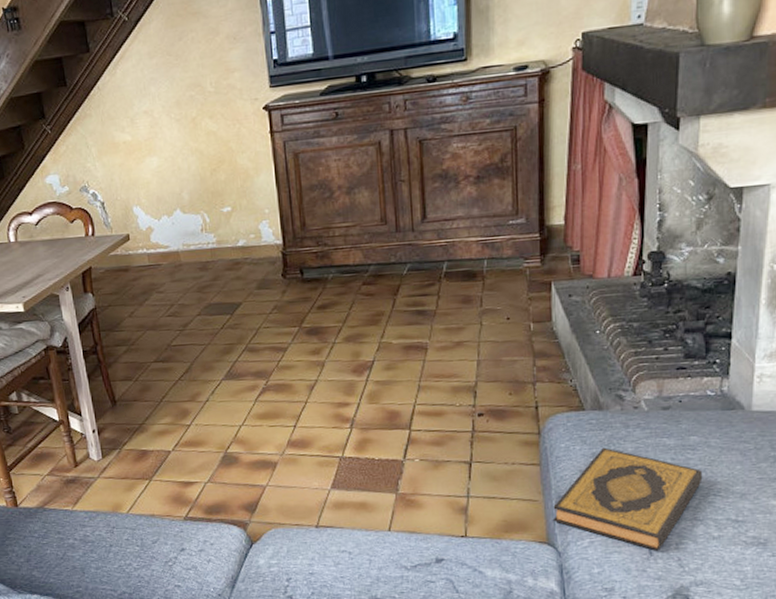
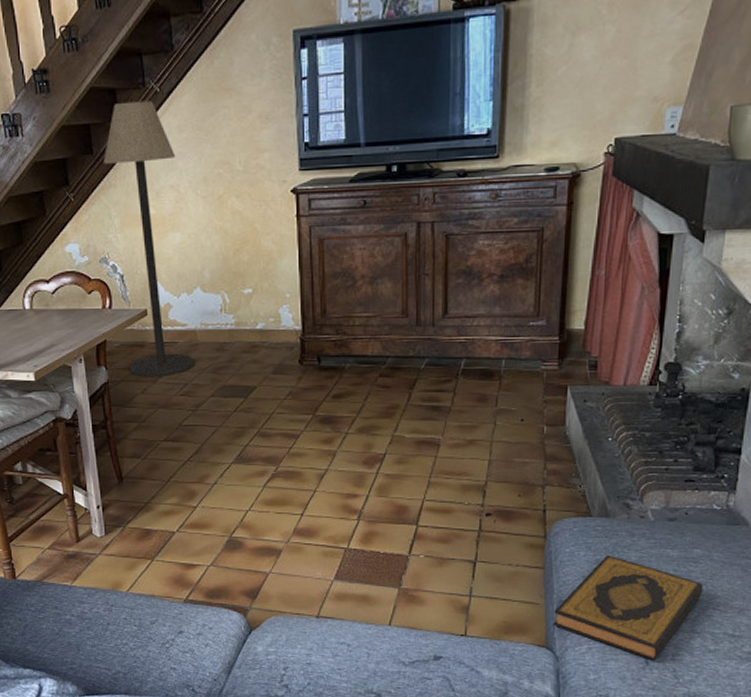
floor lamp: none [77,30,179,300] -> present [103,100,195,376]

